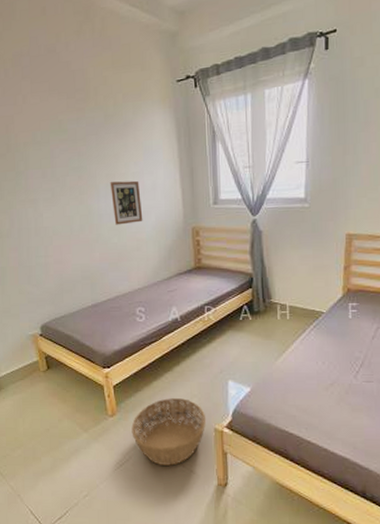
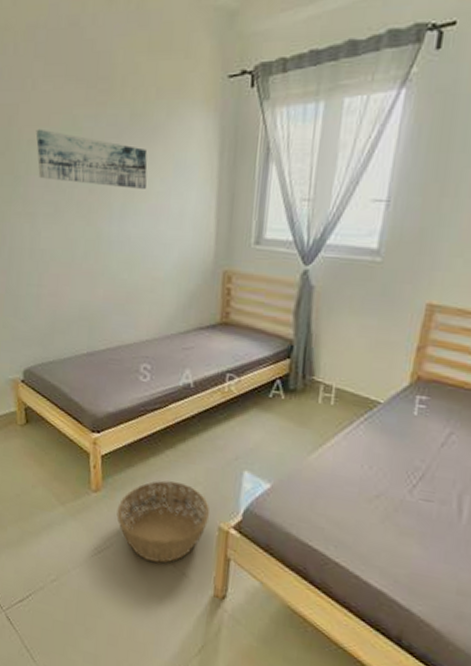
wall art: none [30,133,123,173] -> present [36,129,148,189]
picture frame: present [110,180,143,225] -> none [126,201,164,257]

